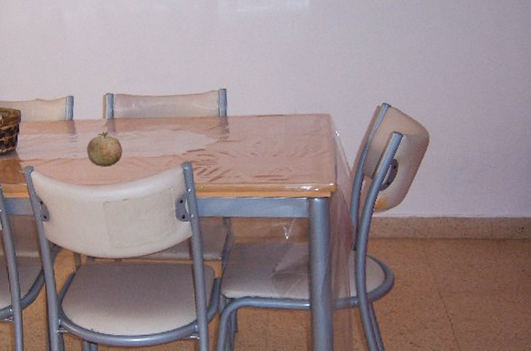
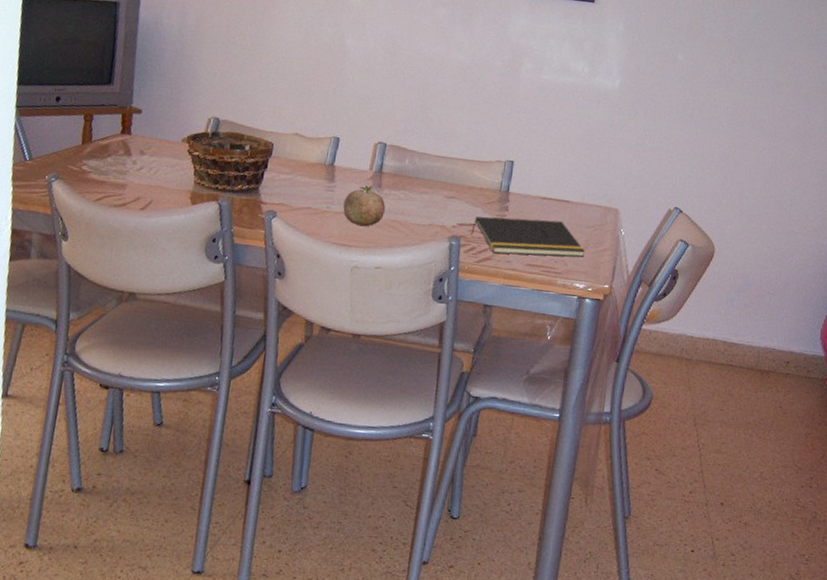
notepad: none [200,134,306,171] -> present [471,216,585,257]

